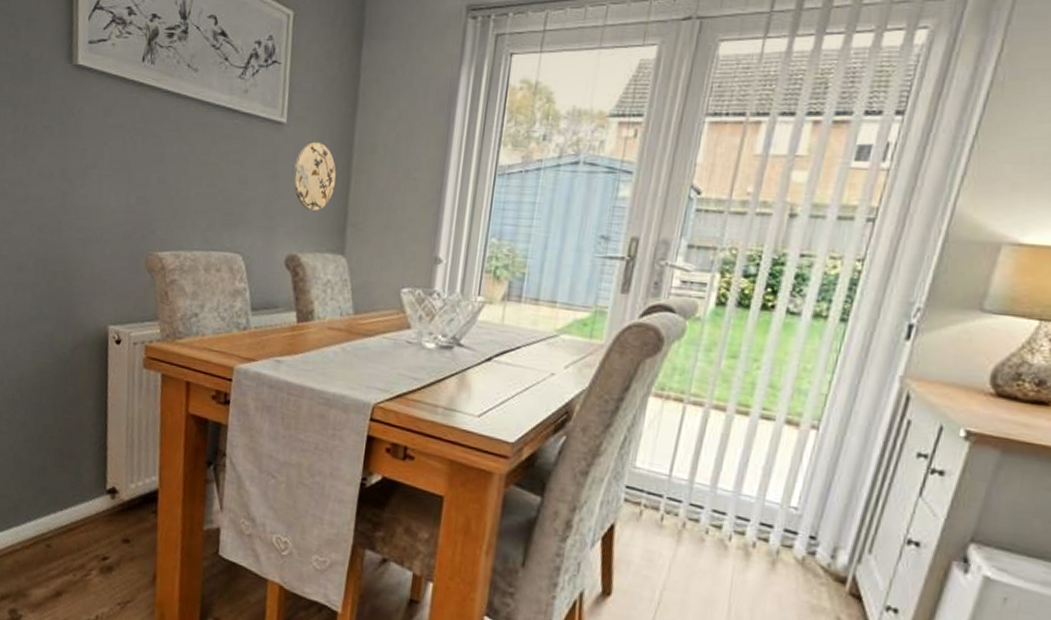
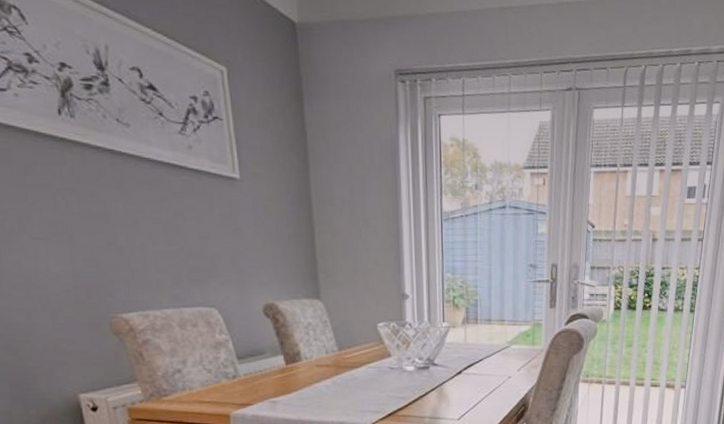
decorative plate: present [293,141,336,211] -> none [256,195,300,261]

